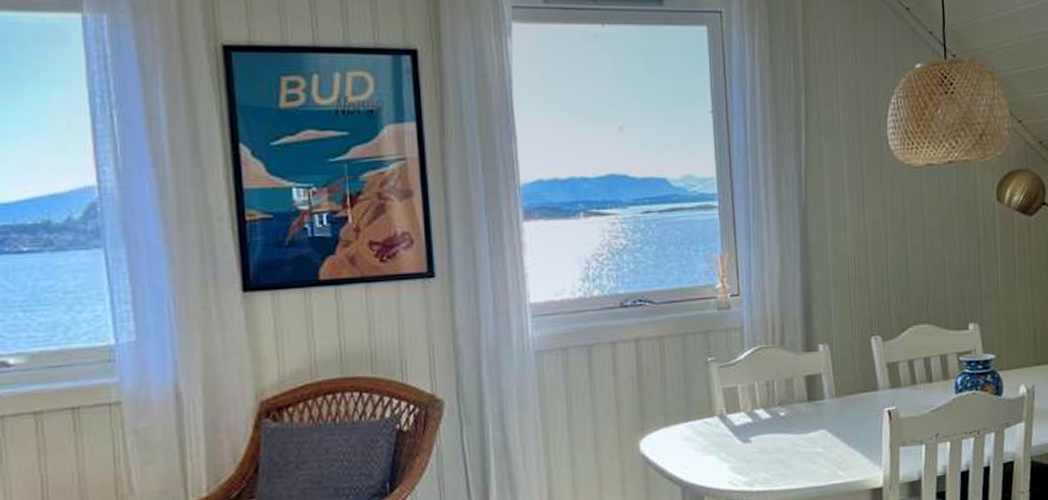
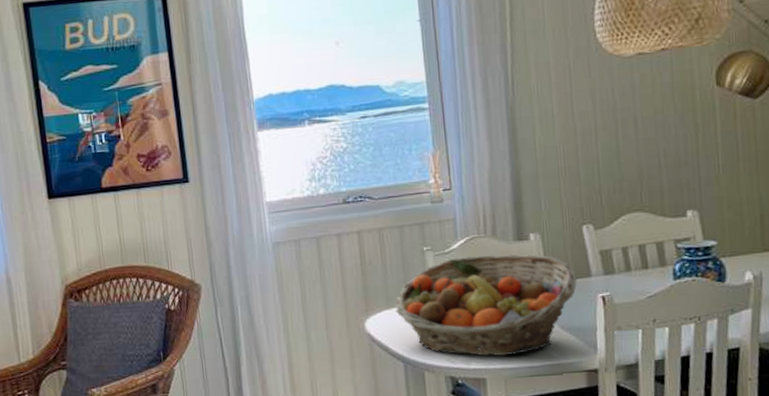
fruit basket: none [674,366,864,477] -> present [395,254,577,357]

